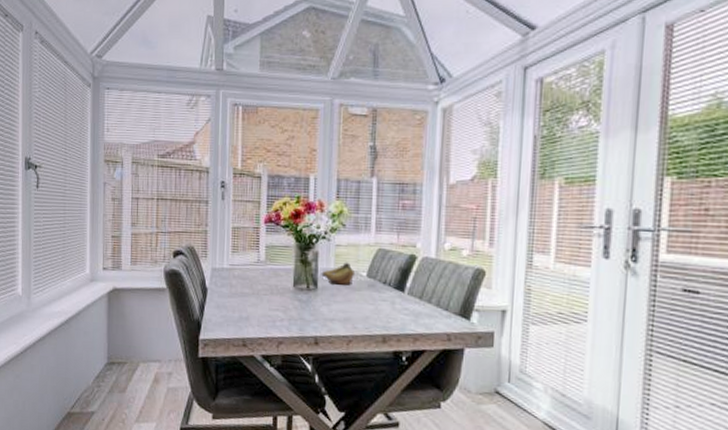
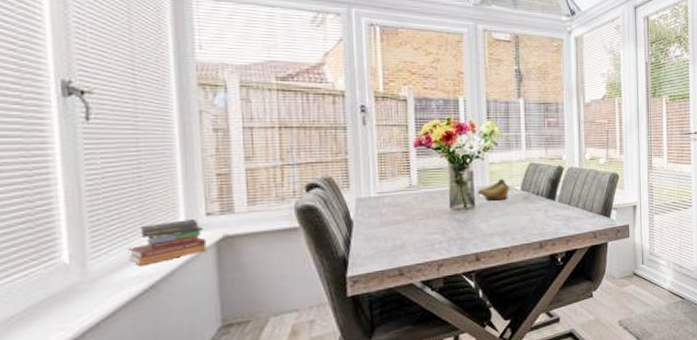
books: none [54,271,102,305] -> present [127,219,207,267]

